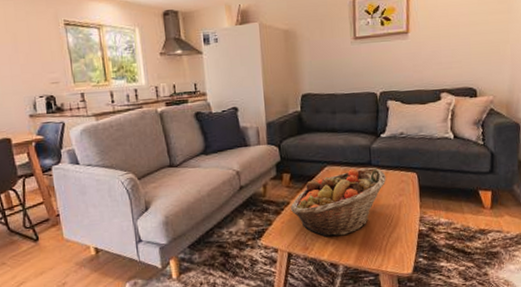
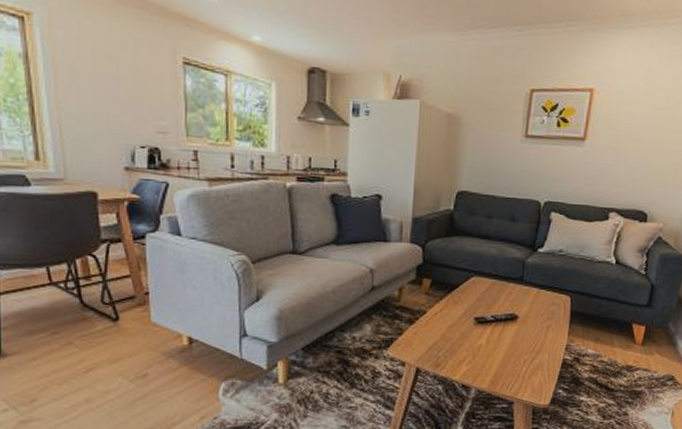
fruit basket: present [290,167,386,238] -> none [425,283,537,356]

